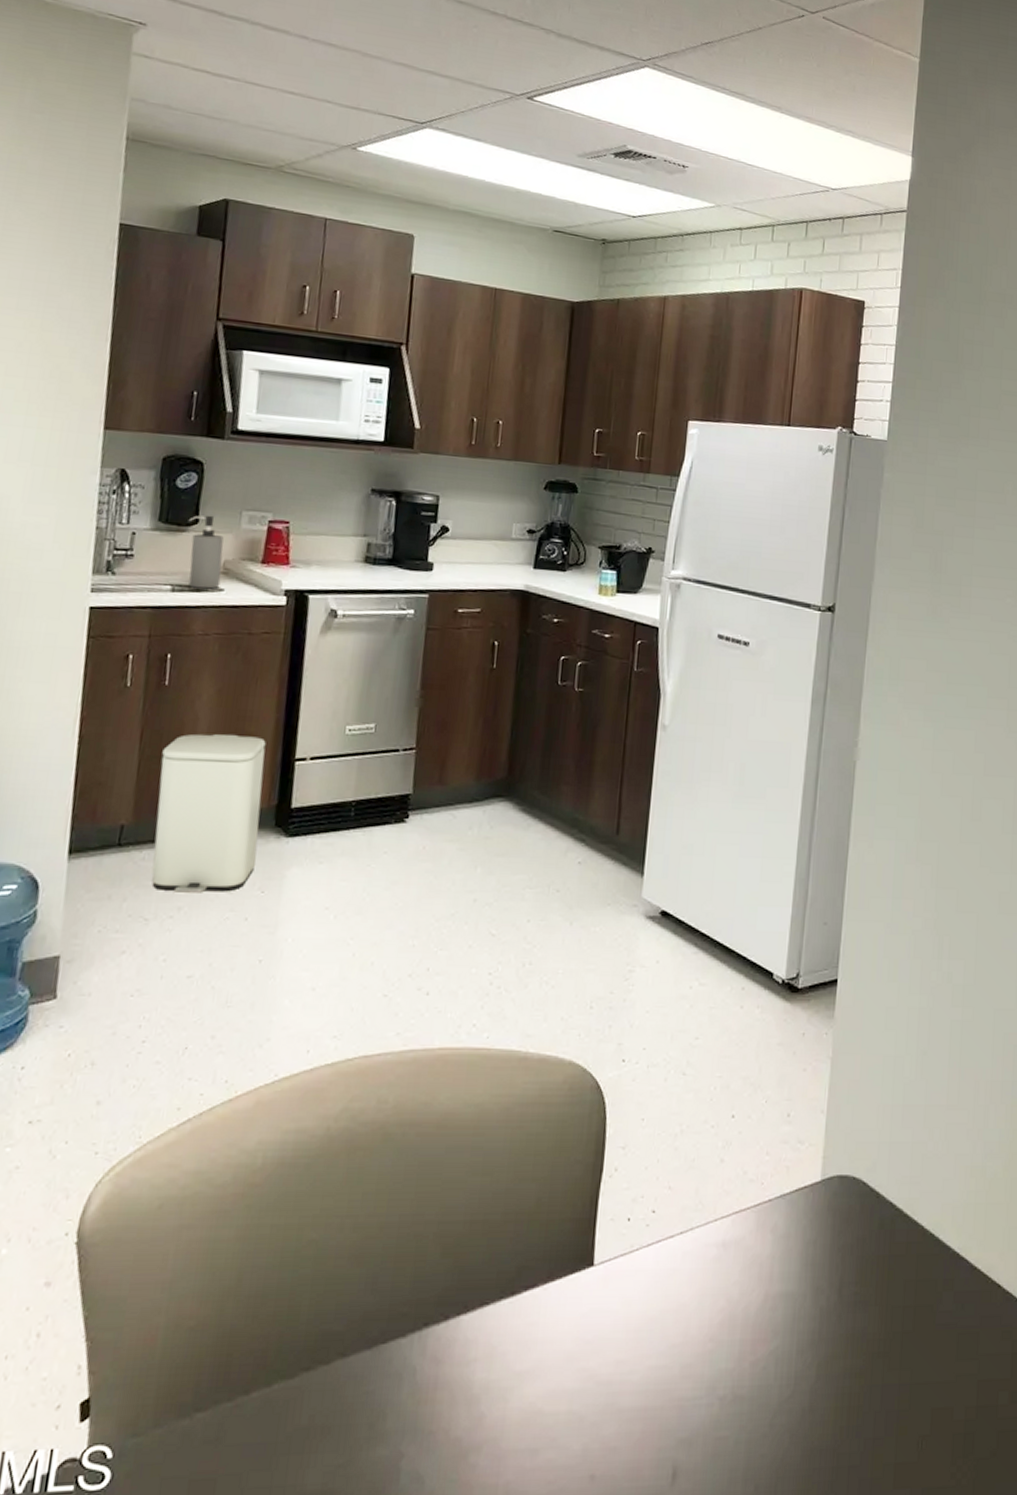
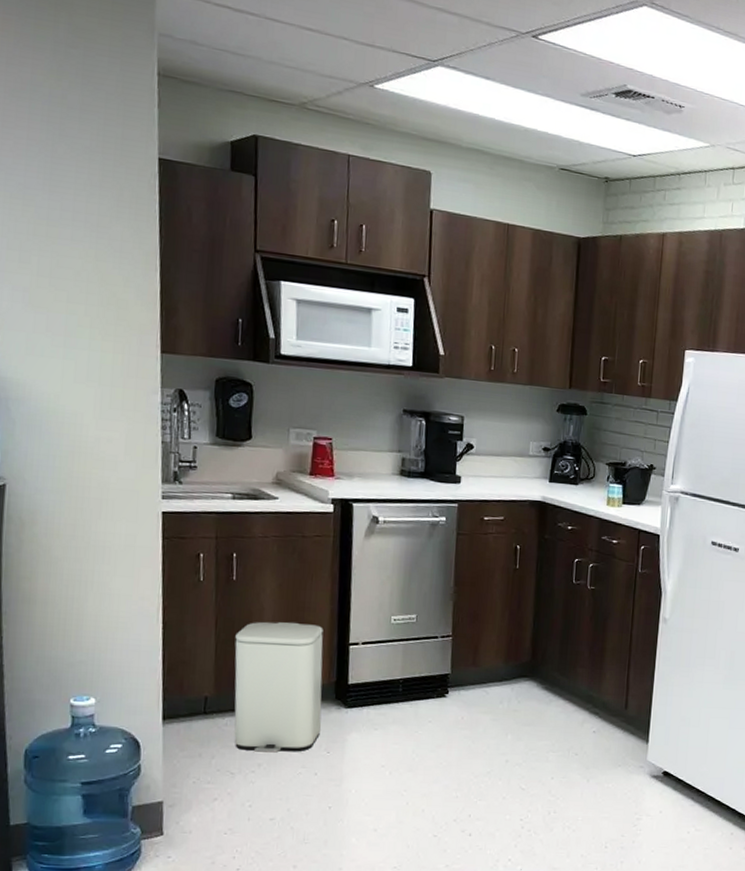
soap dispenser: present [188,515,224,589] -> none [244,431,275,497]

